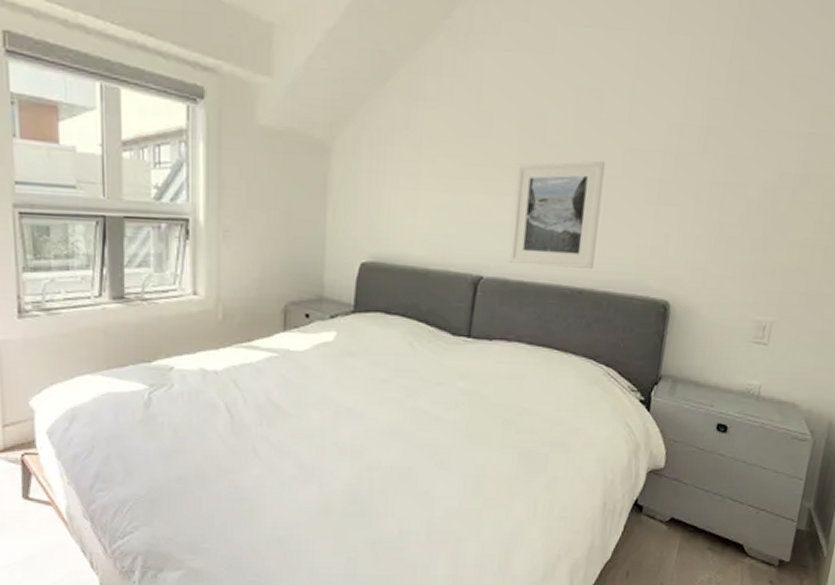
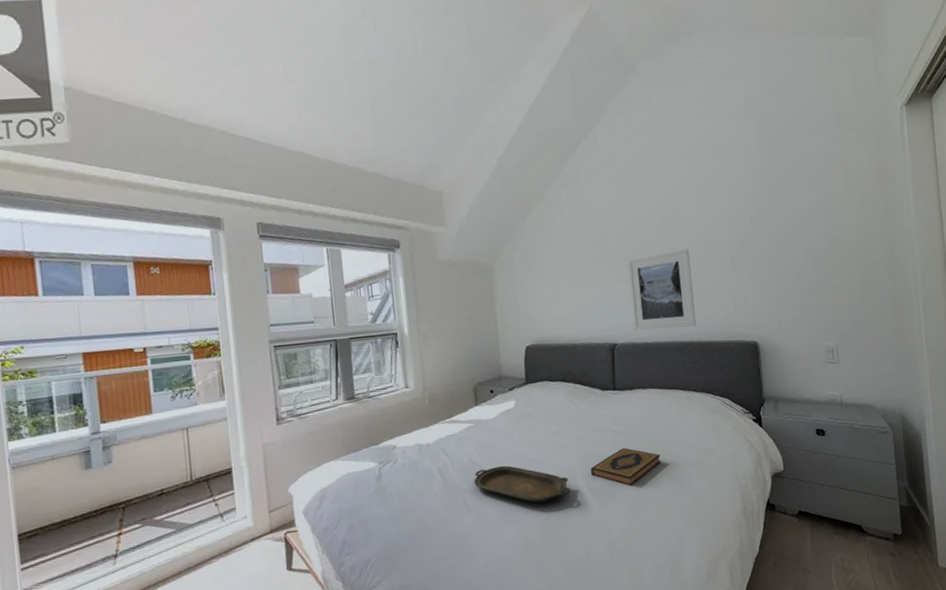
serving tray: none [269,412,391,464] -> present [474,465,571,504]
hardback book: none [421,411,514,459] -> present [591,448,662,486]

